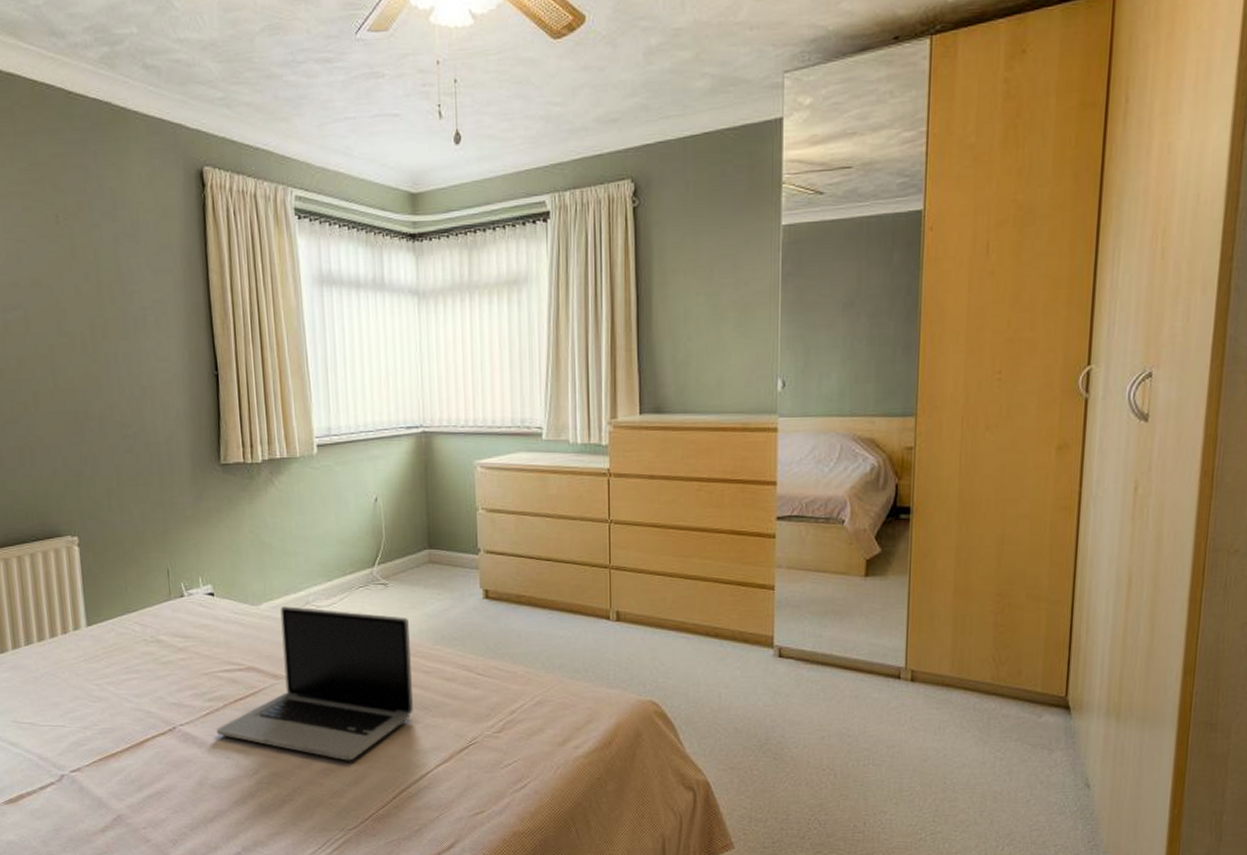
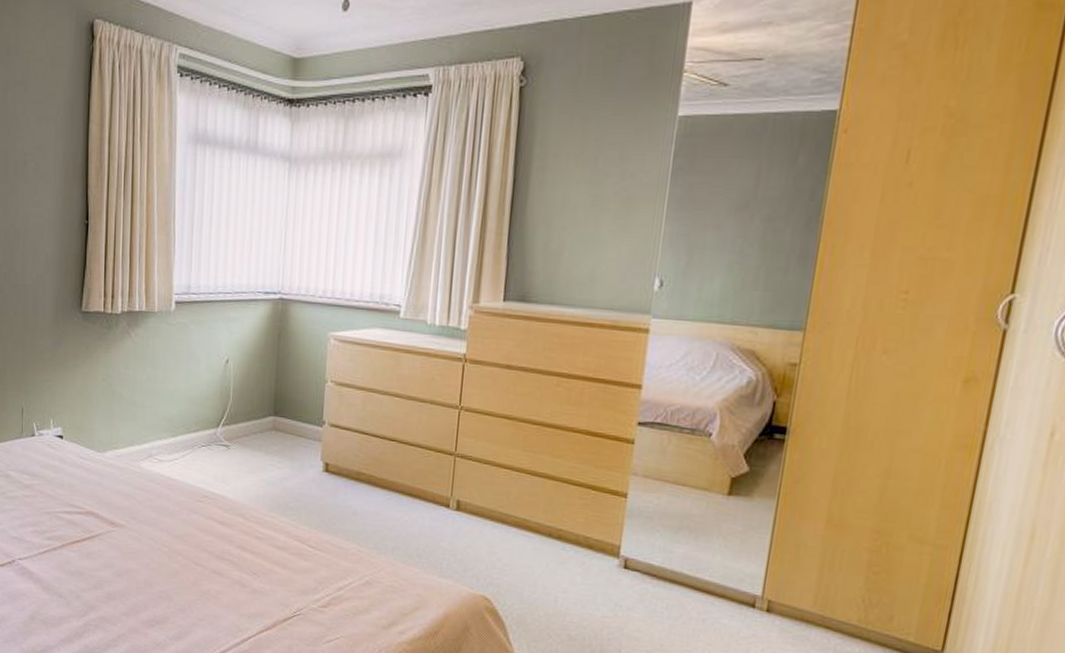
laptop: present [216,606,413,761] -> none [51,456,246,616]

